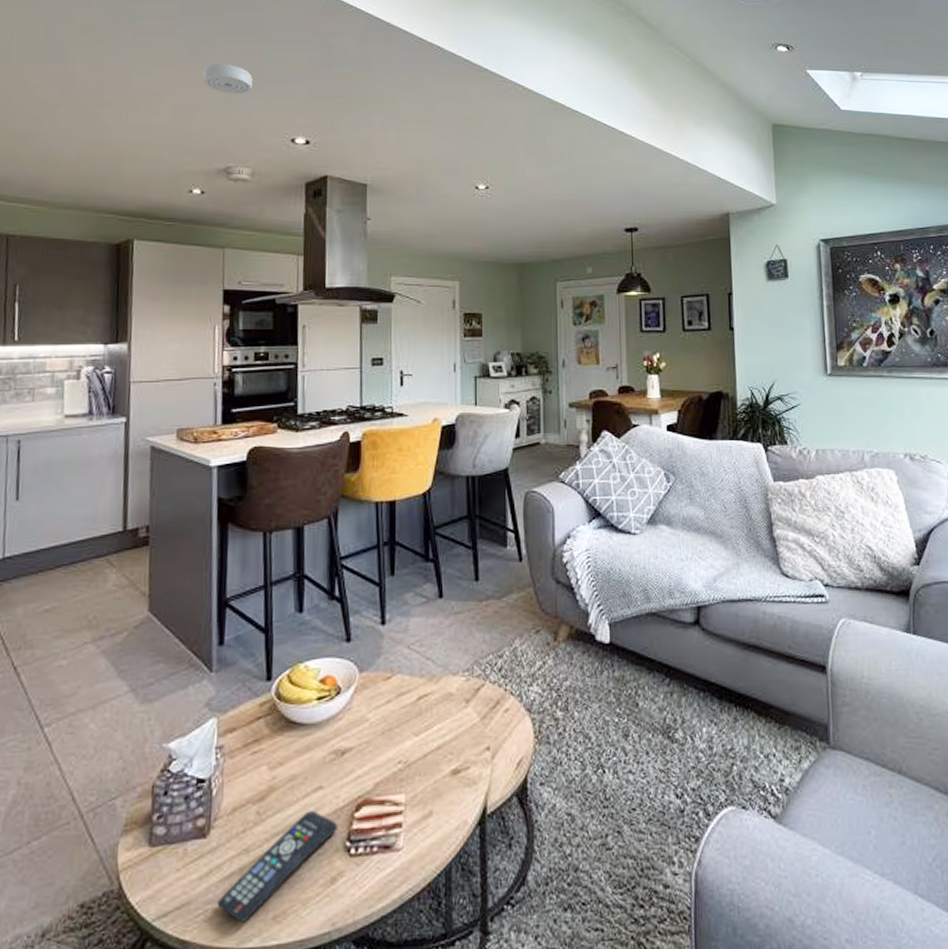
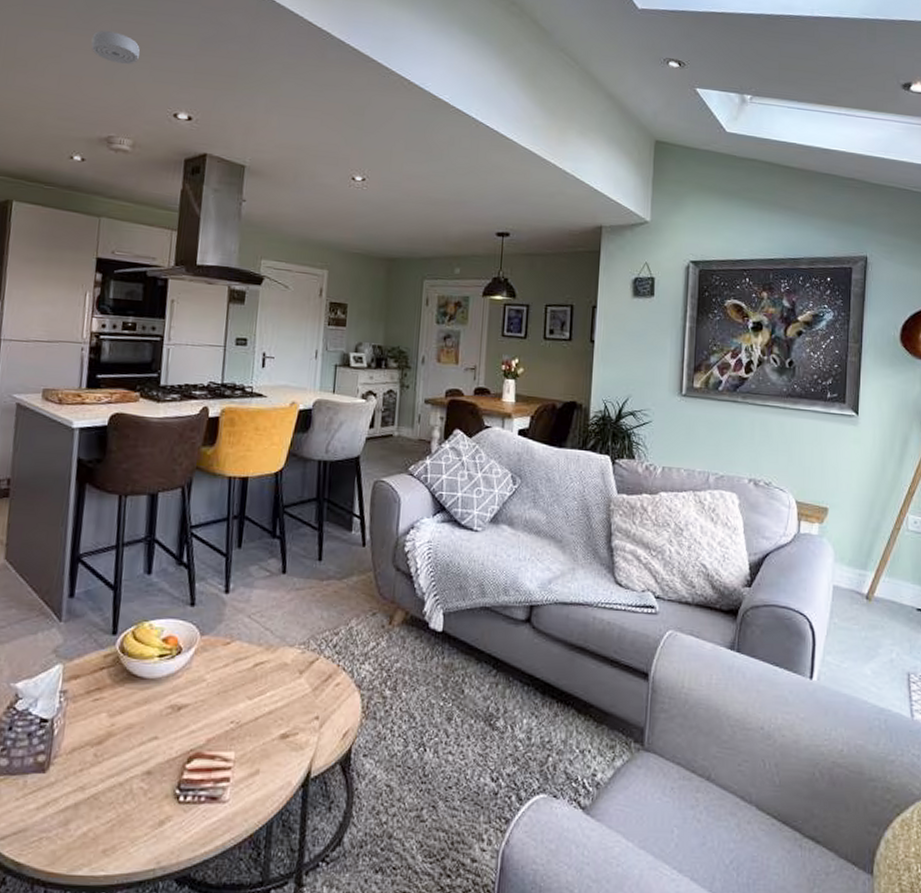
remote control: present [216,810,338,923] -> none [51,758,170,852]

